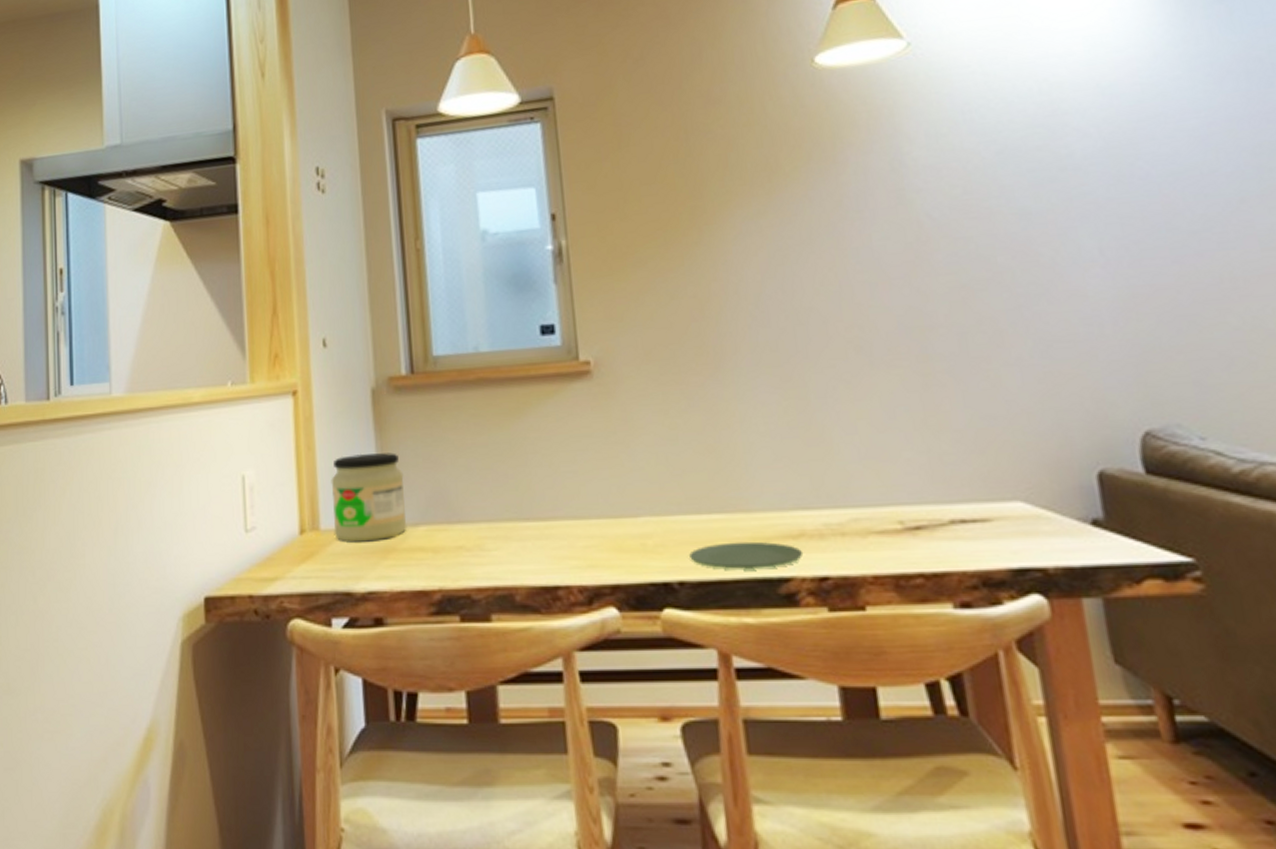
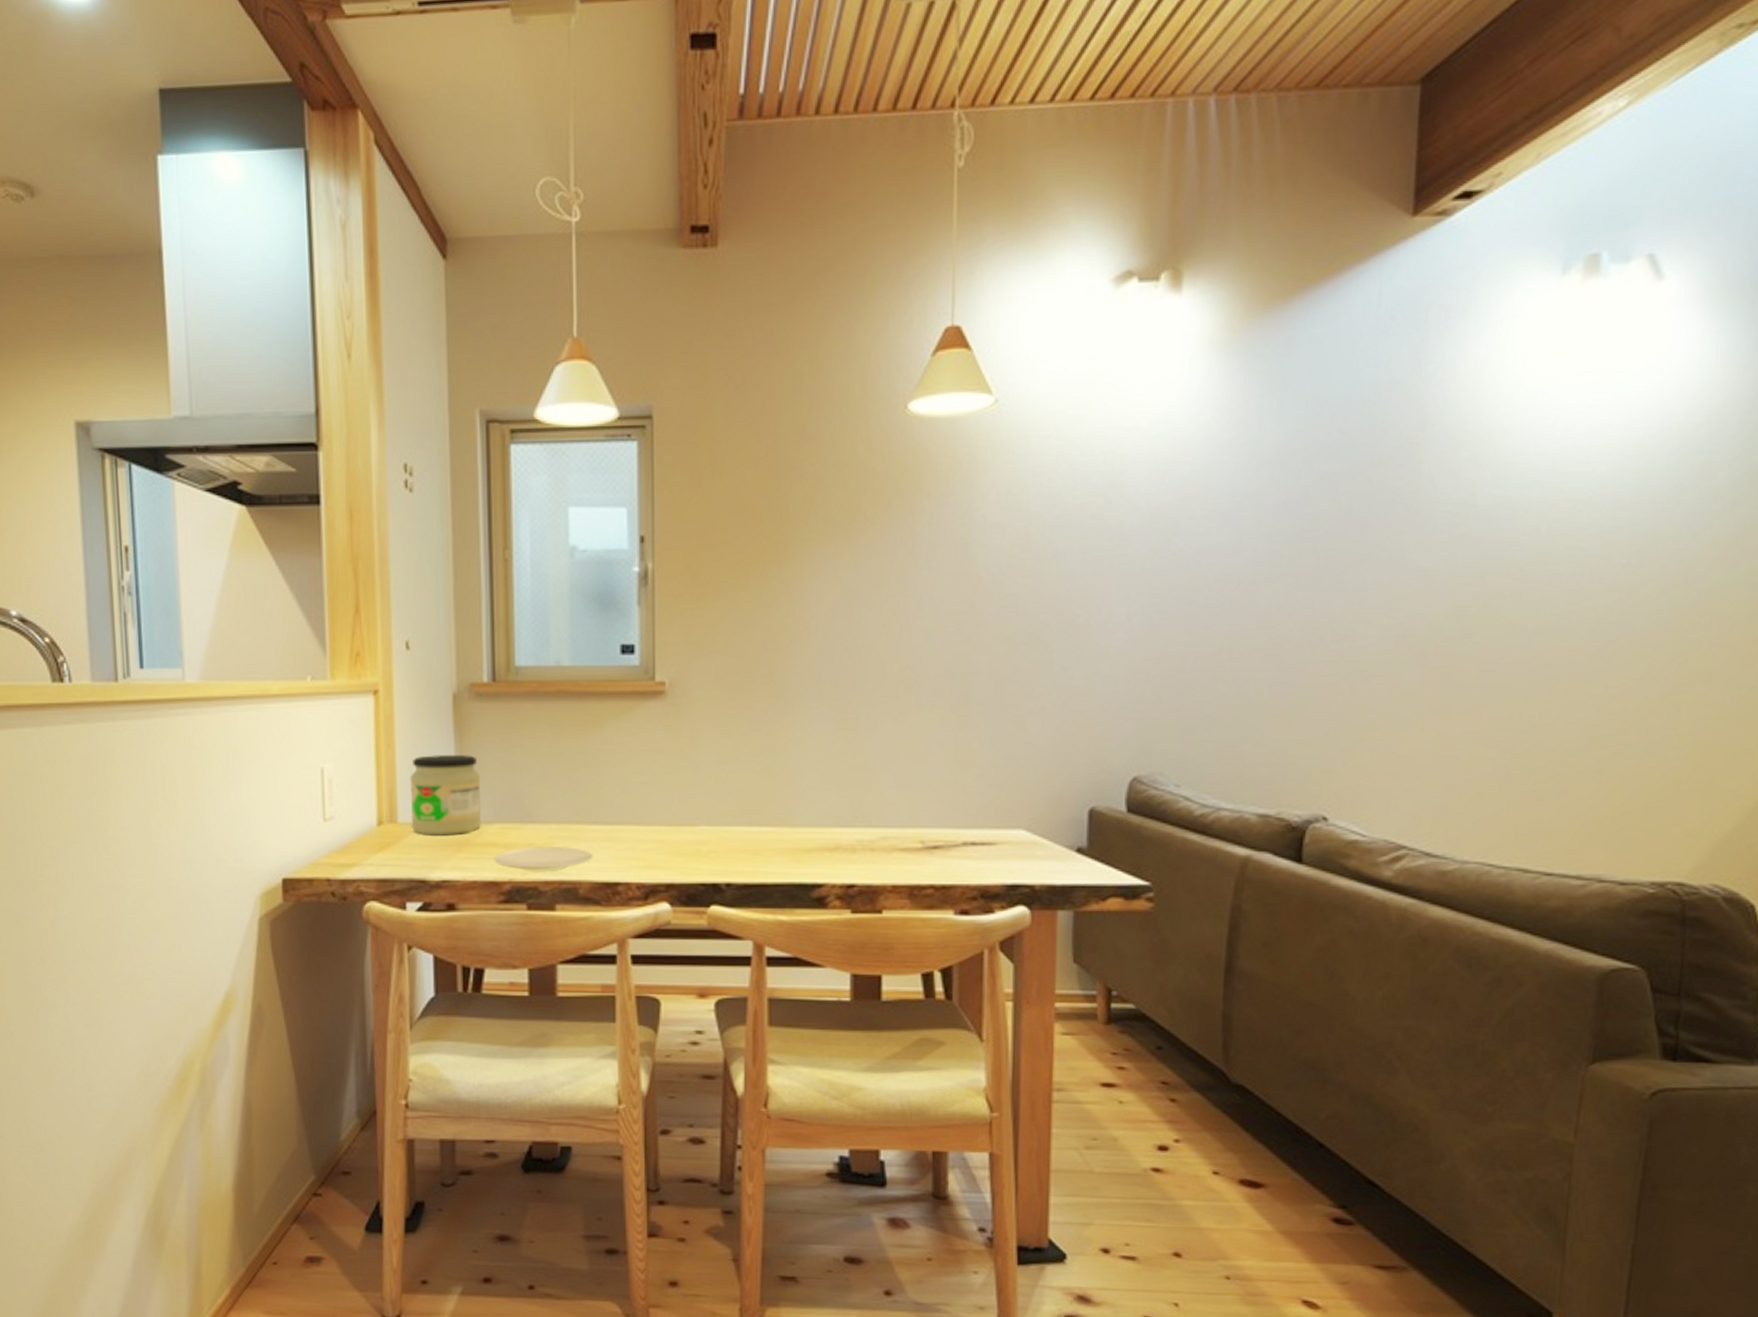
plate: none [421,547,529,578] -> present [493,846,593,872]
plate: present [689,541,804,569] -> none [738,852,837,875]

